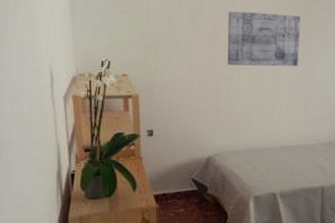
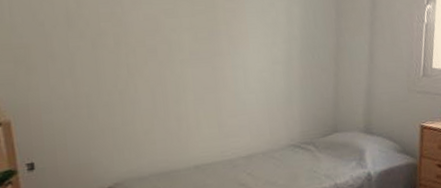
wall art: present [227,11,300,67] -> none [114,9,205,75]

